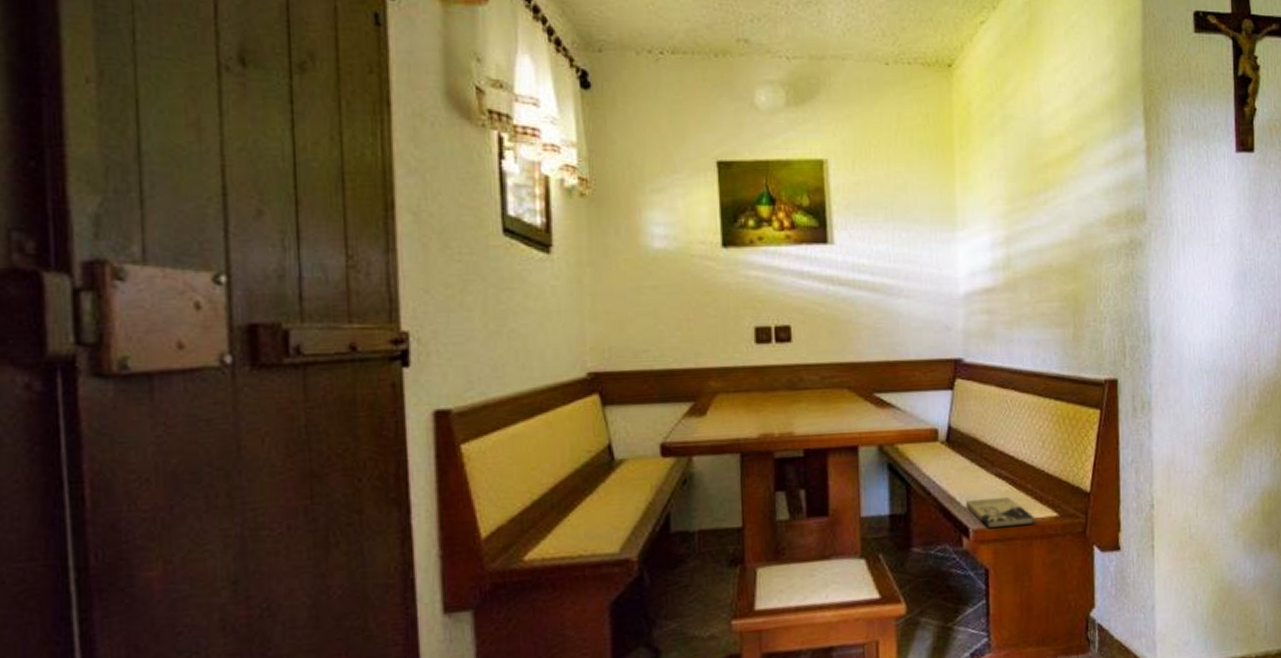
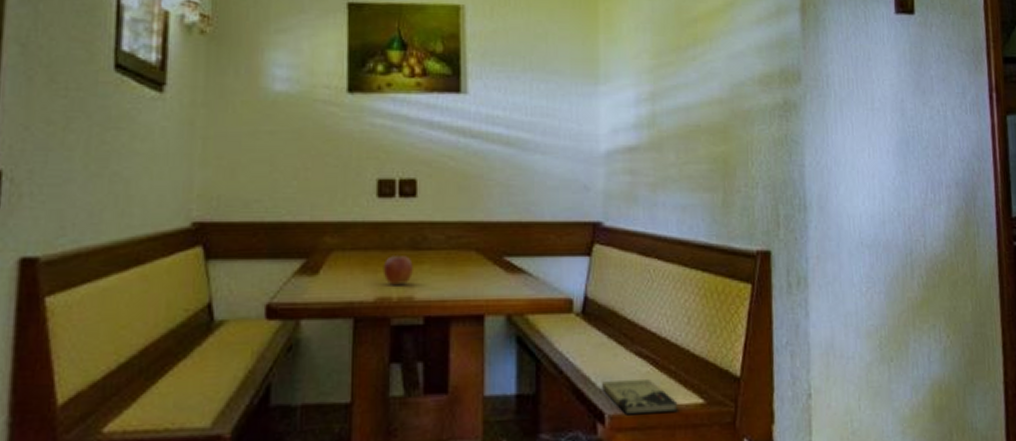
apple: none [764,394,792,422] -> present [383,254,413,285]

